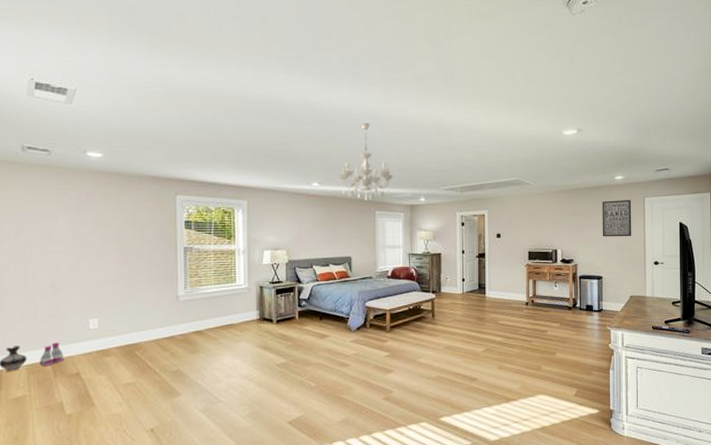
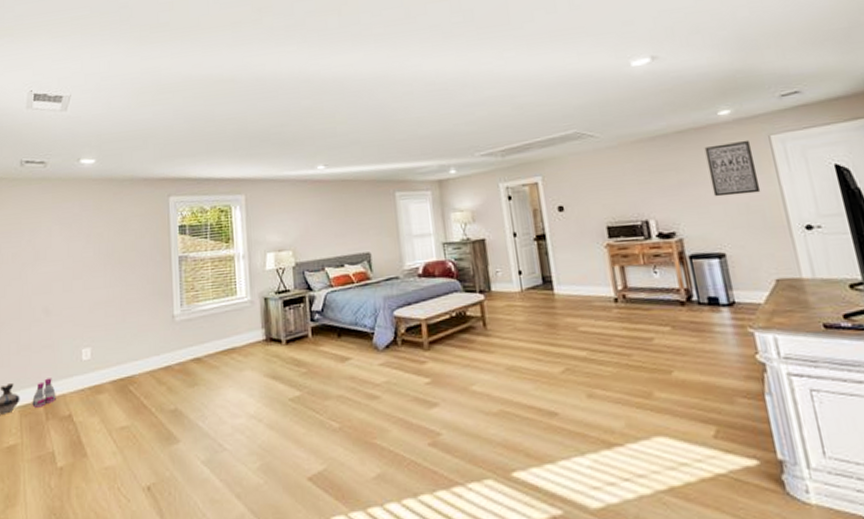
chandelier: present [338,122,394,200] -> none [346,86,414,181]

